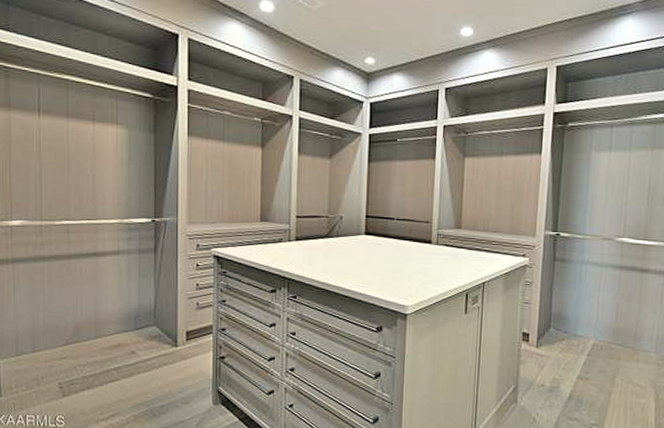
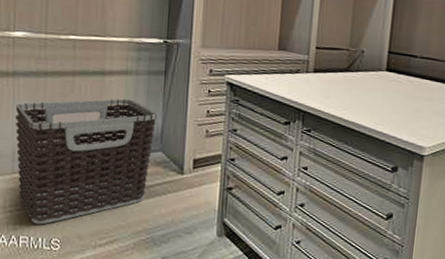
clothes hamper: none [16,277,150,403] -> present [15,98,158,225]

